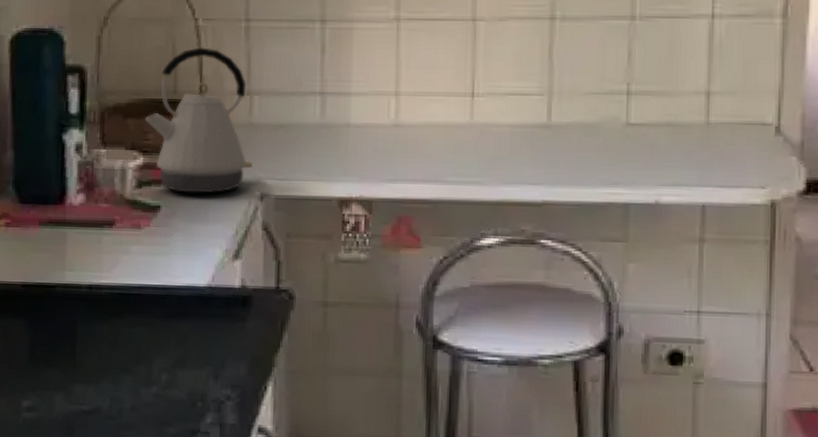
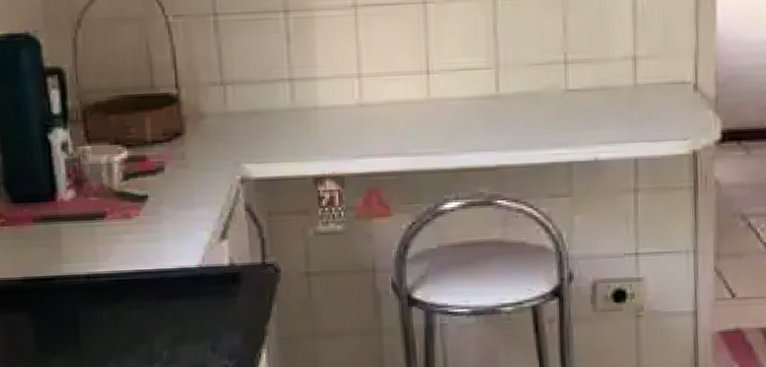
kettle: present [145,47,252,193] -> none [126,43,231,182]

